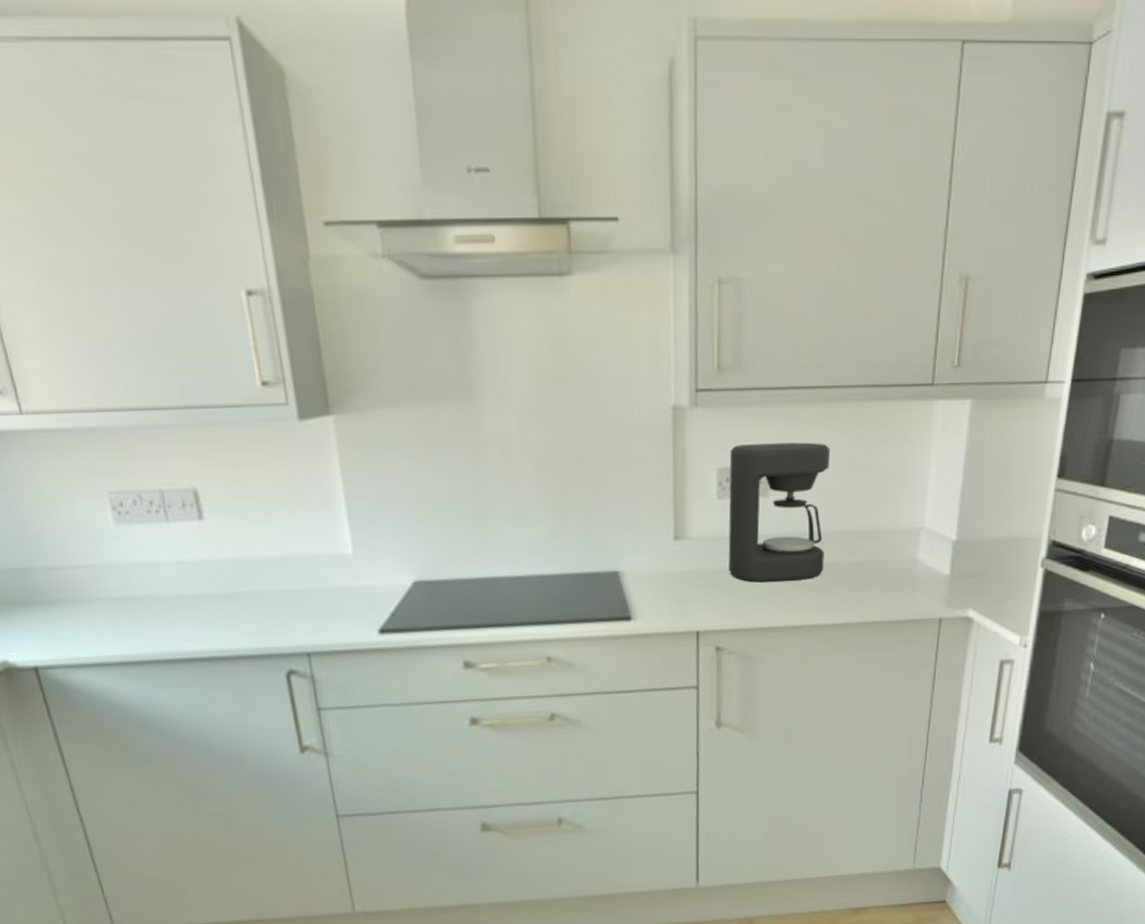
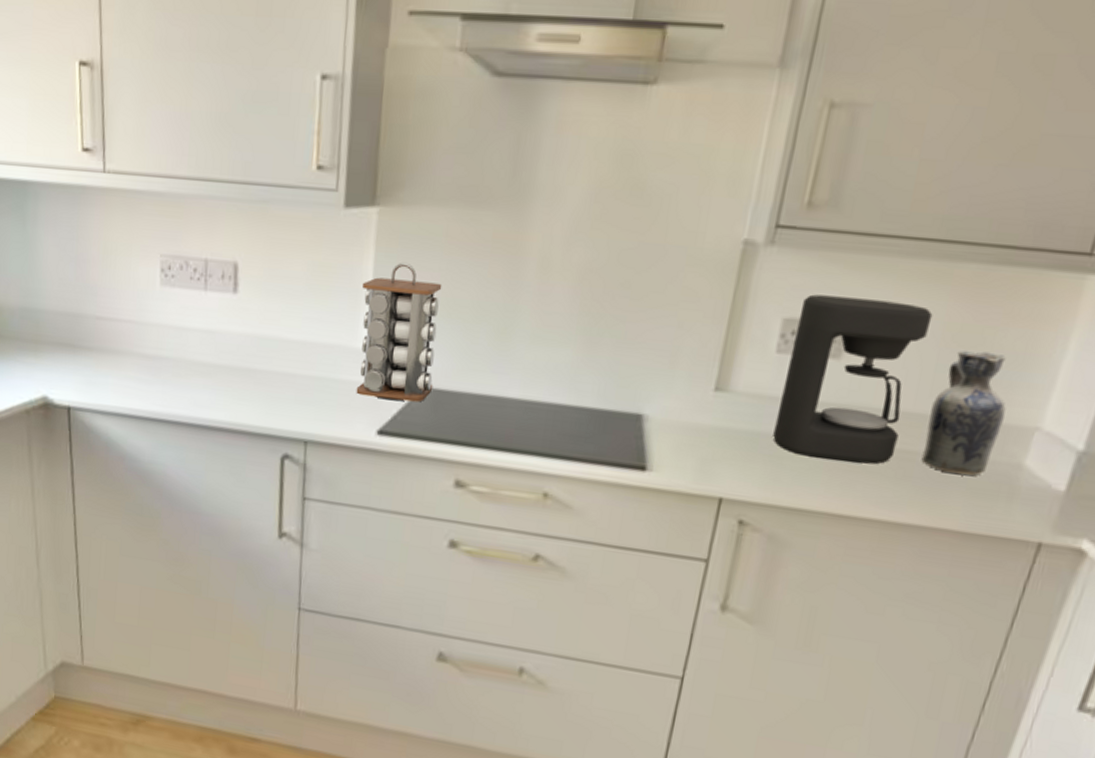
spice rack: none [333,465,425,600] -> present [356,262,442,402]
ceramic jug: none [844,473,897,576] -> present [921,351,1006,476]

